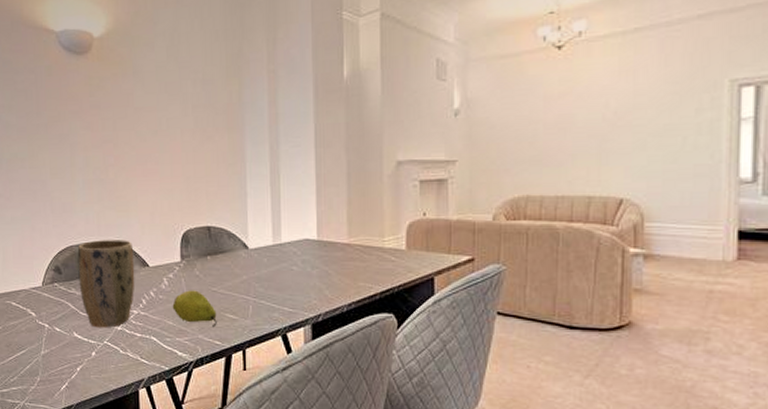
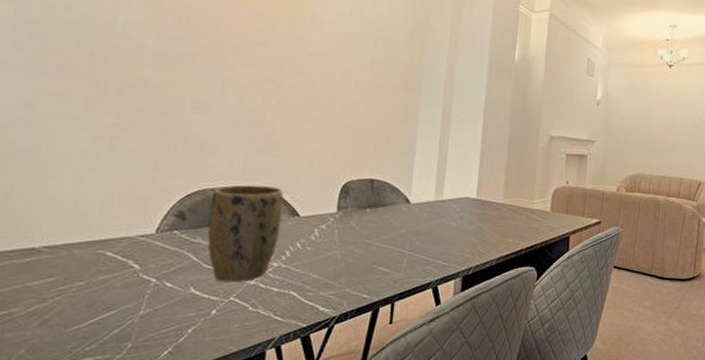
fruit: present [172,290,217,327] -> none [320,242,369,280]

